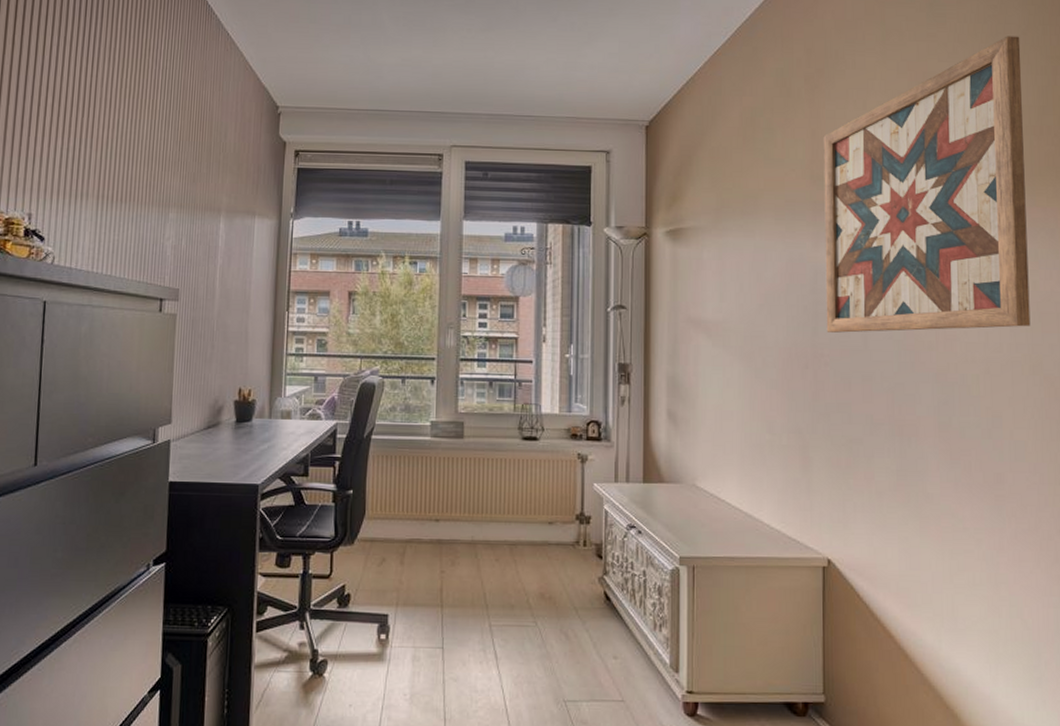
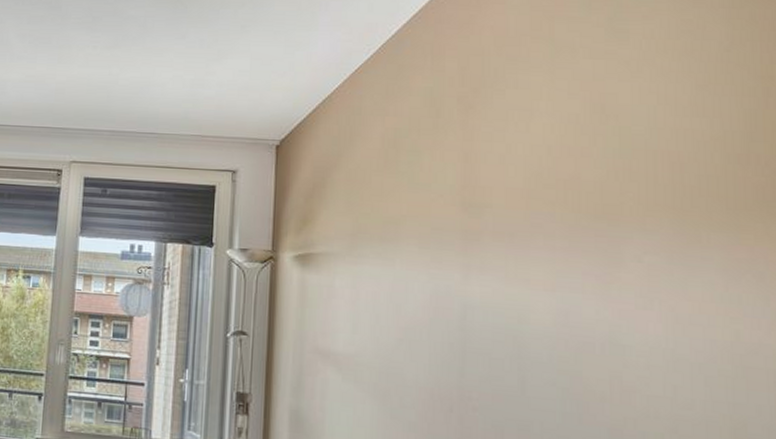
wall art: present [823,36,1031,333] -> none [476,53,732,383]

